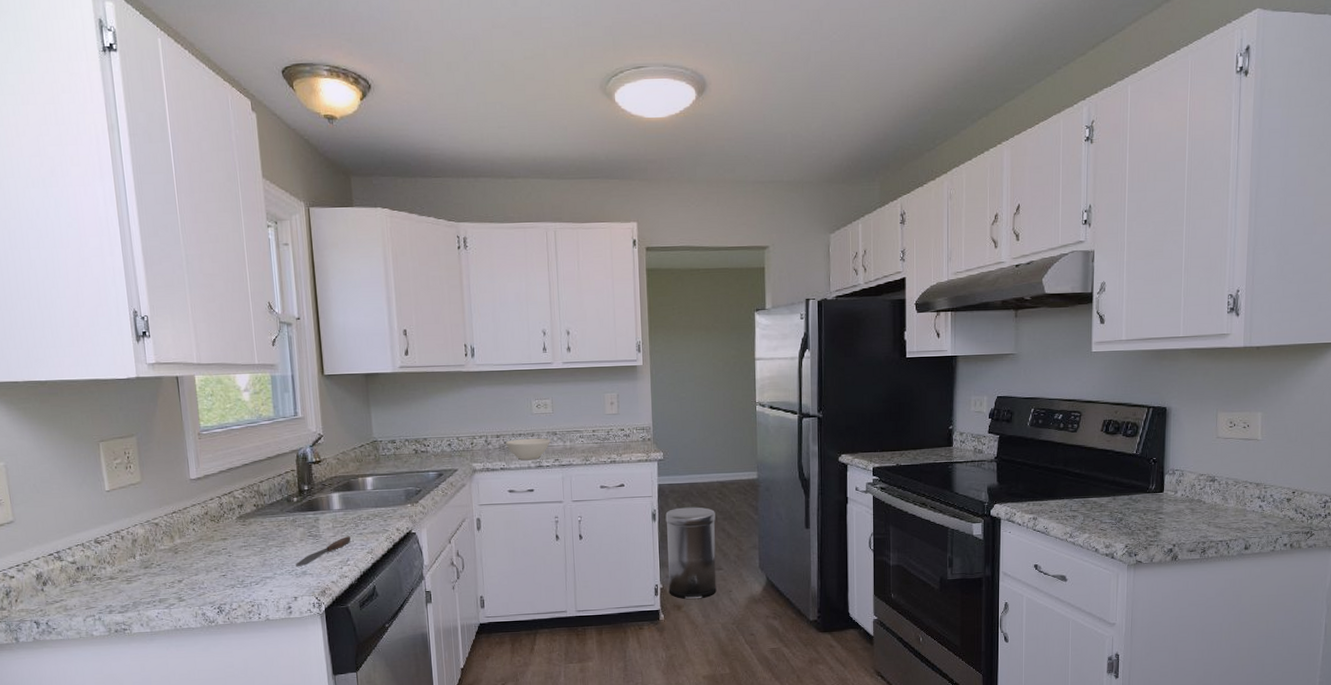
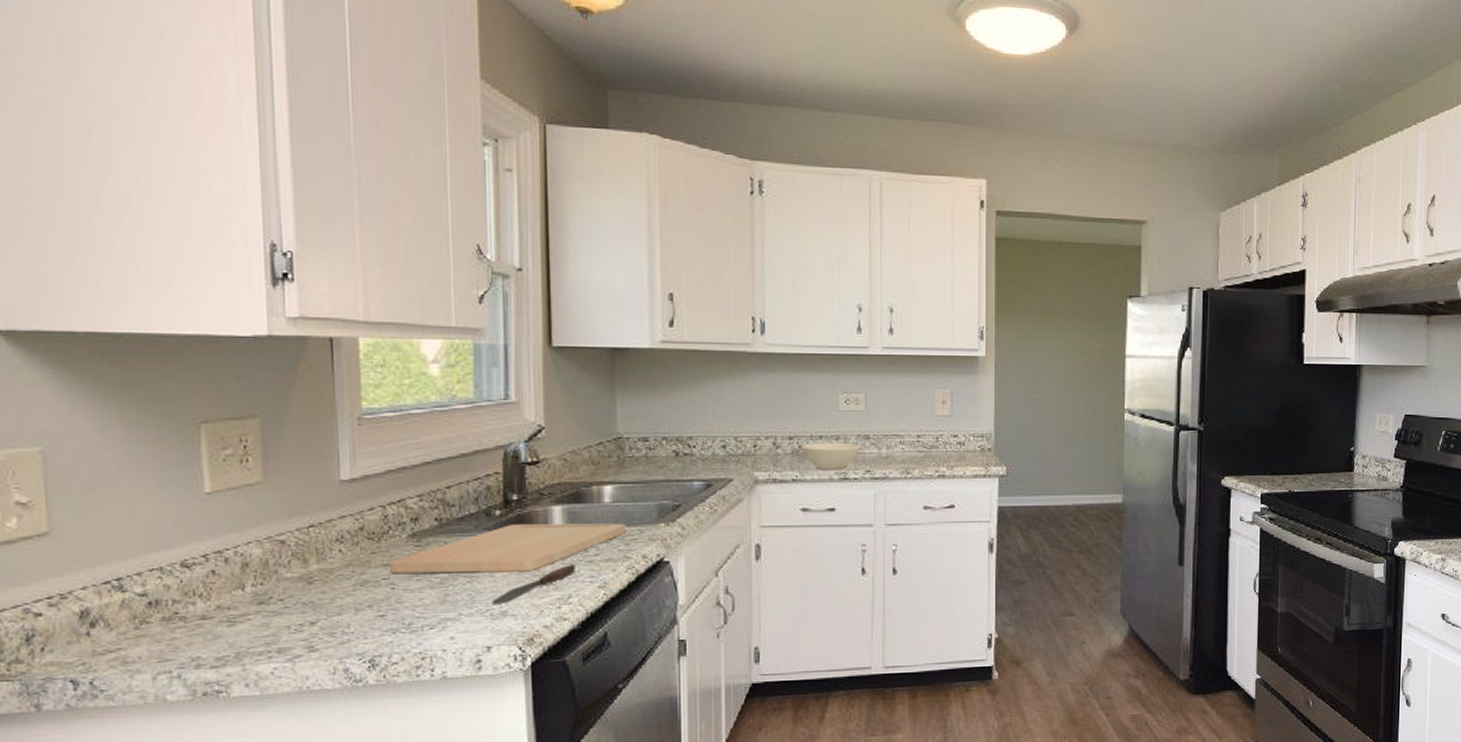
cutting board: none [226,505,385,545] -> present [390,523,627,573]
pedal bin: present [665,507,717,600] -> none [1005,536,1069,653]

